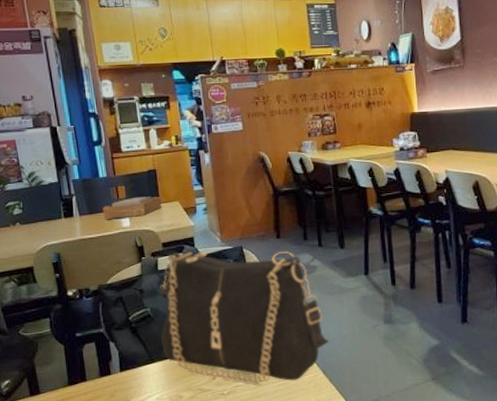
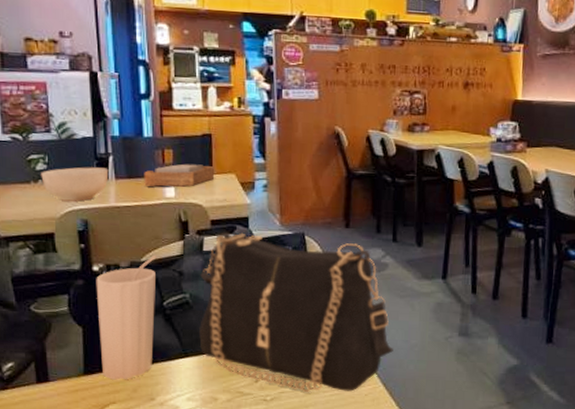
bowl: none [18,207,74,240] -> present [41,167,109,202]
cup: none [71,277,125,388] -> present [96,254,158,380]

